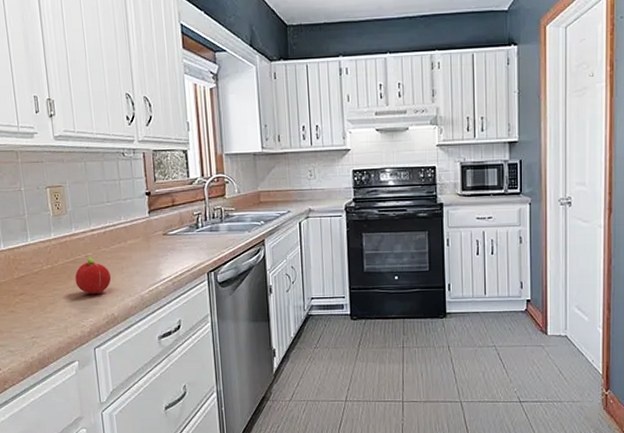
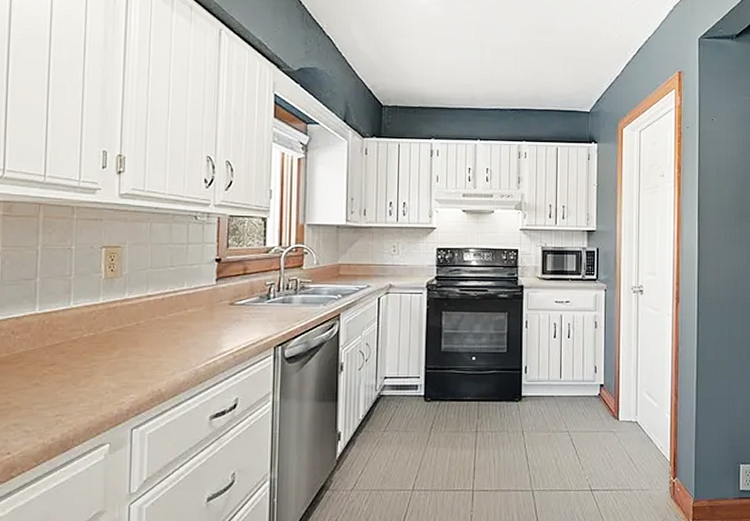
fruit: present [75,257,112,294] -> none [120,325,164,366]

